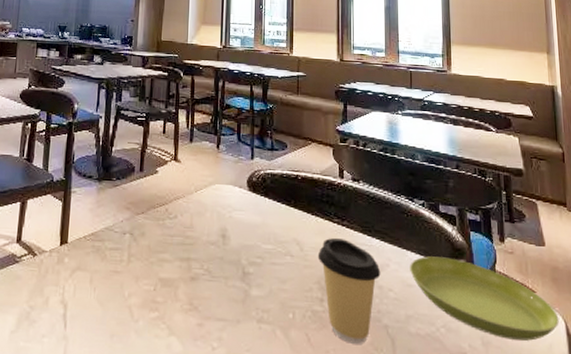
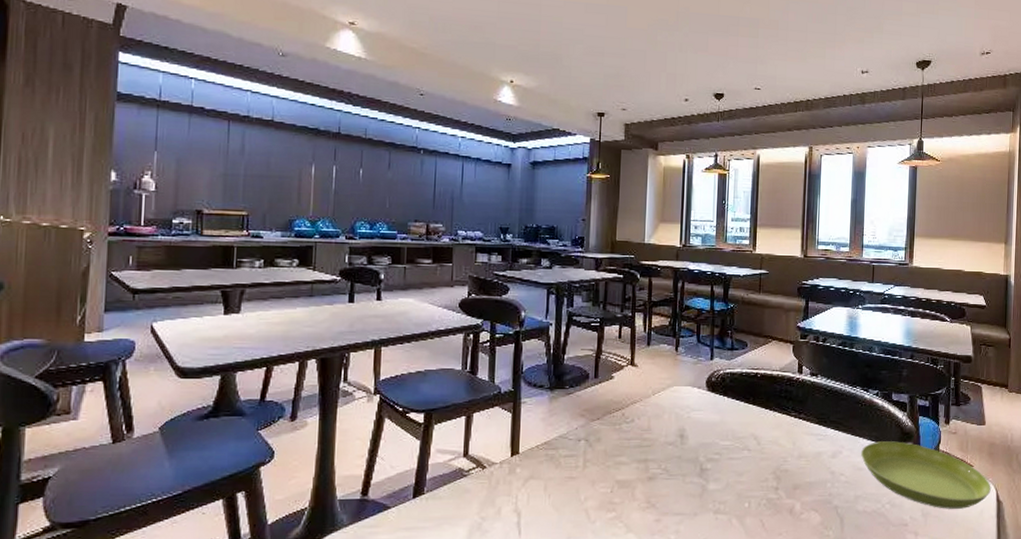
coffee cup: present [317,237,381,344] -> none [774,430,834,525]

